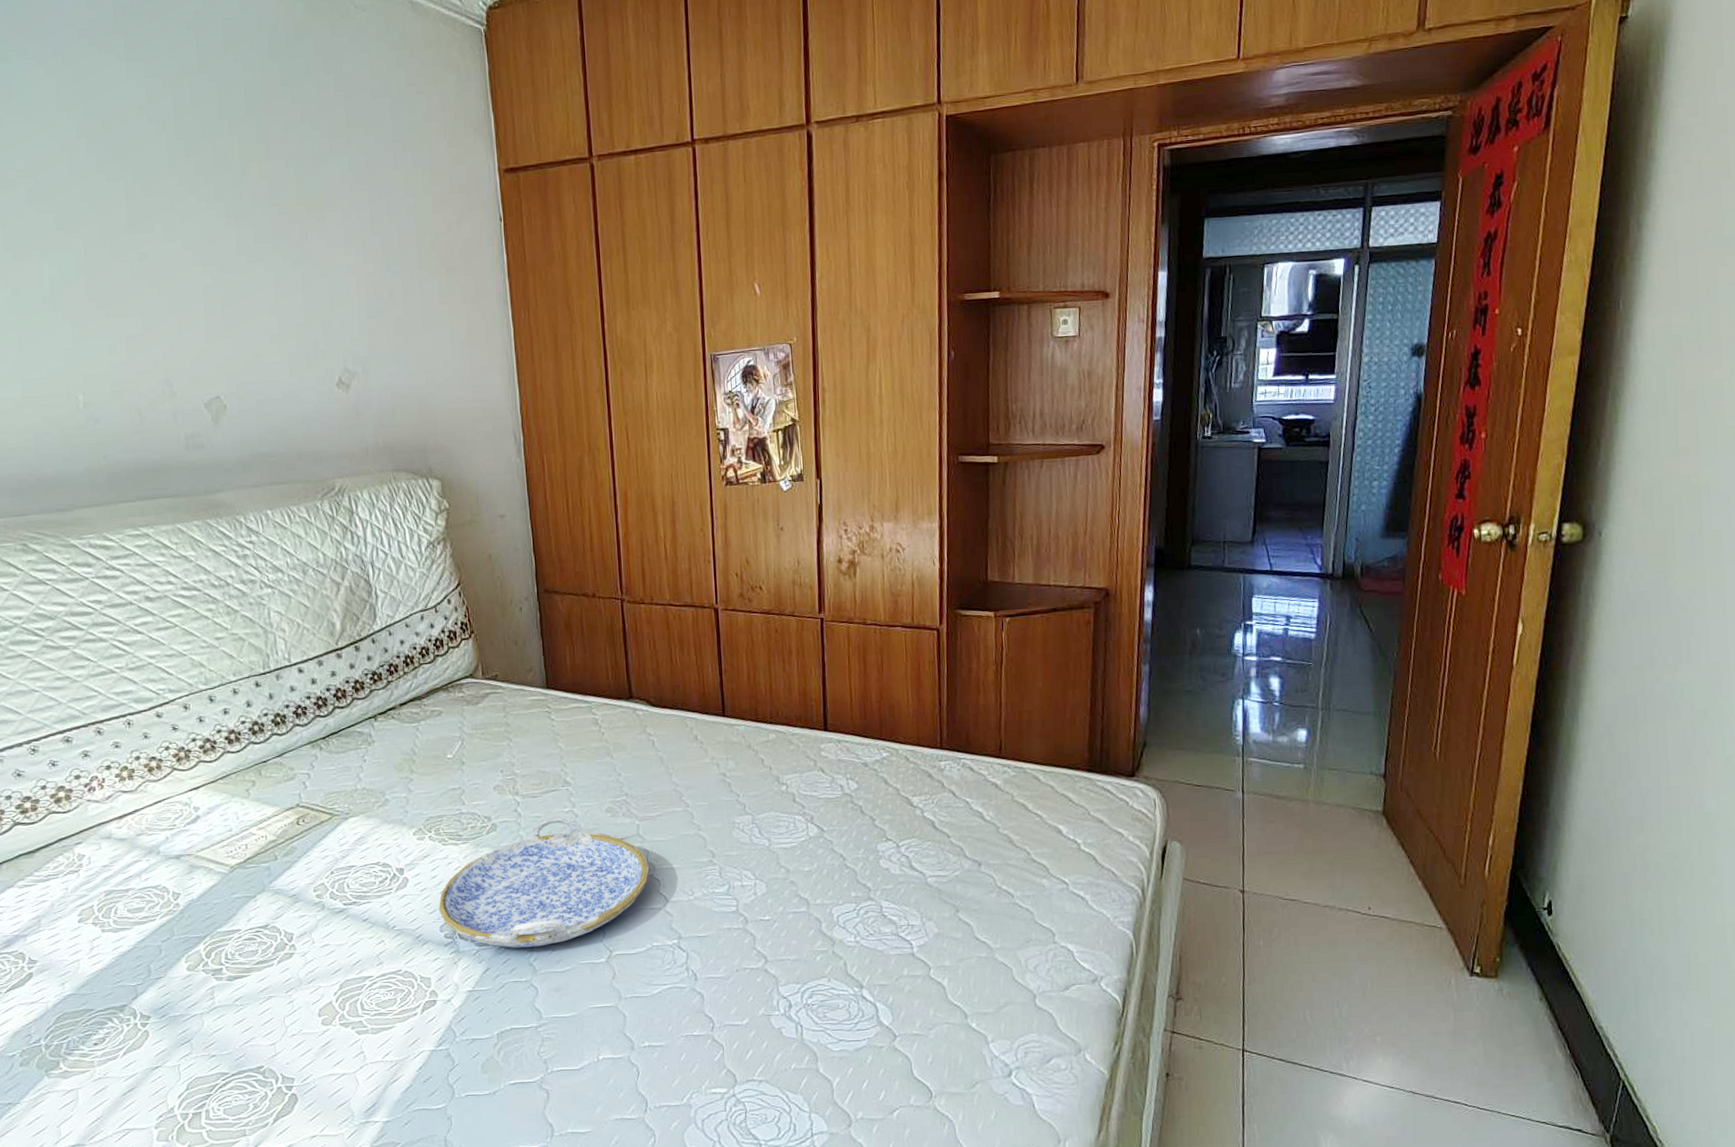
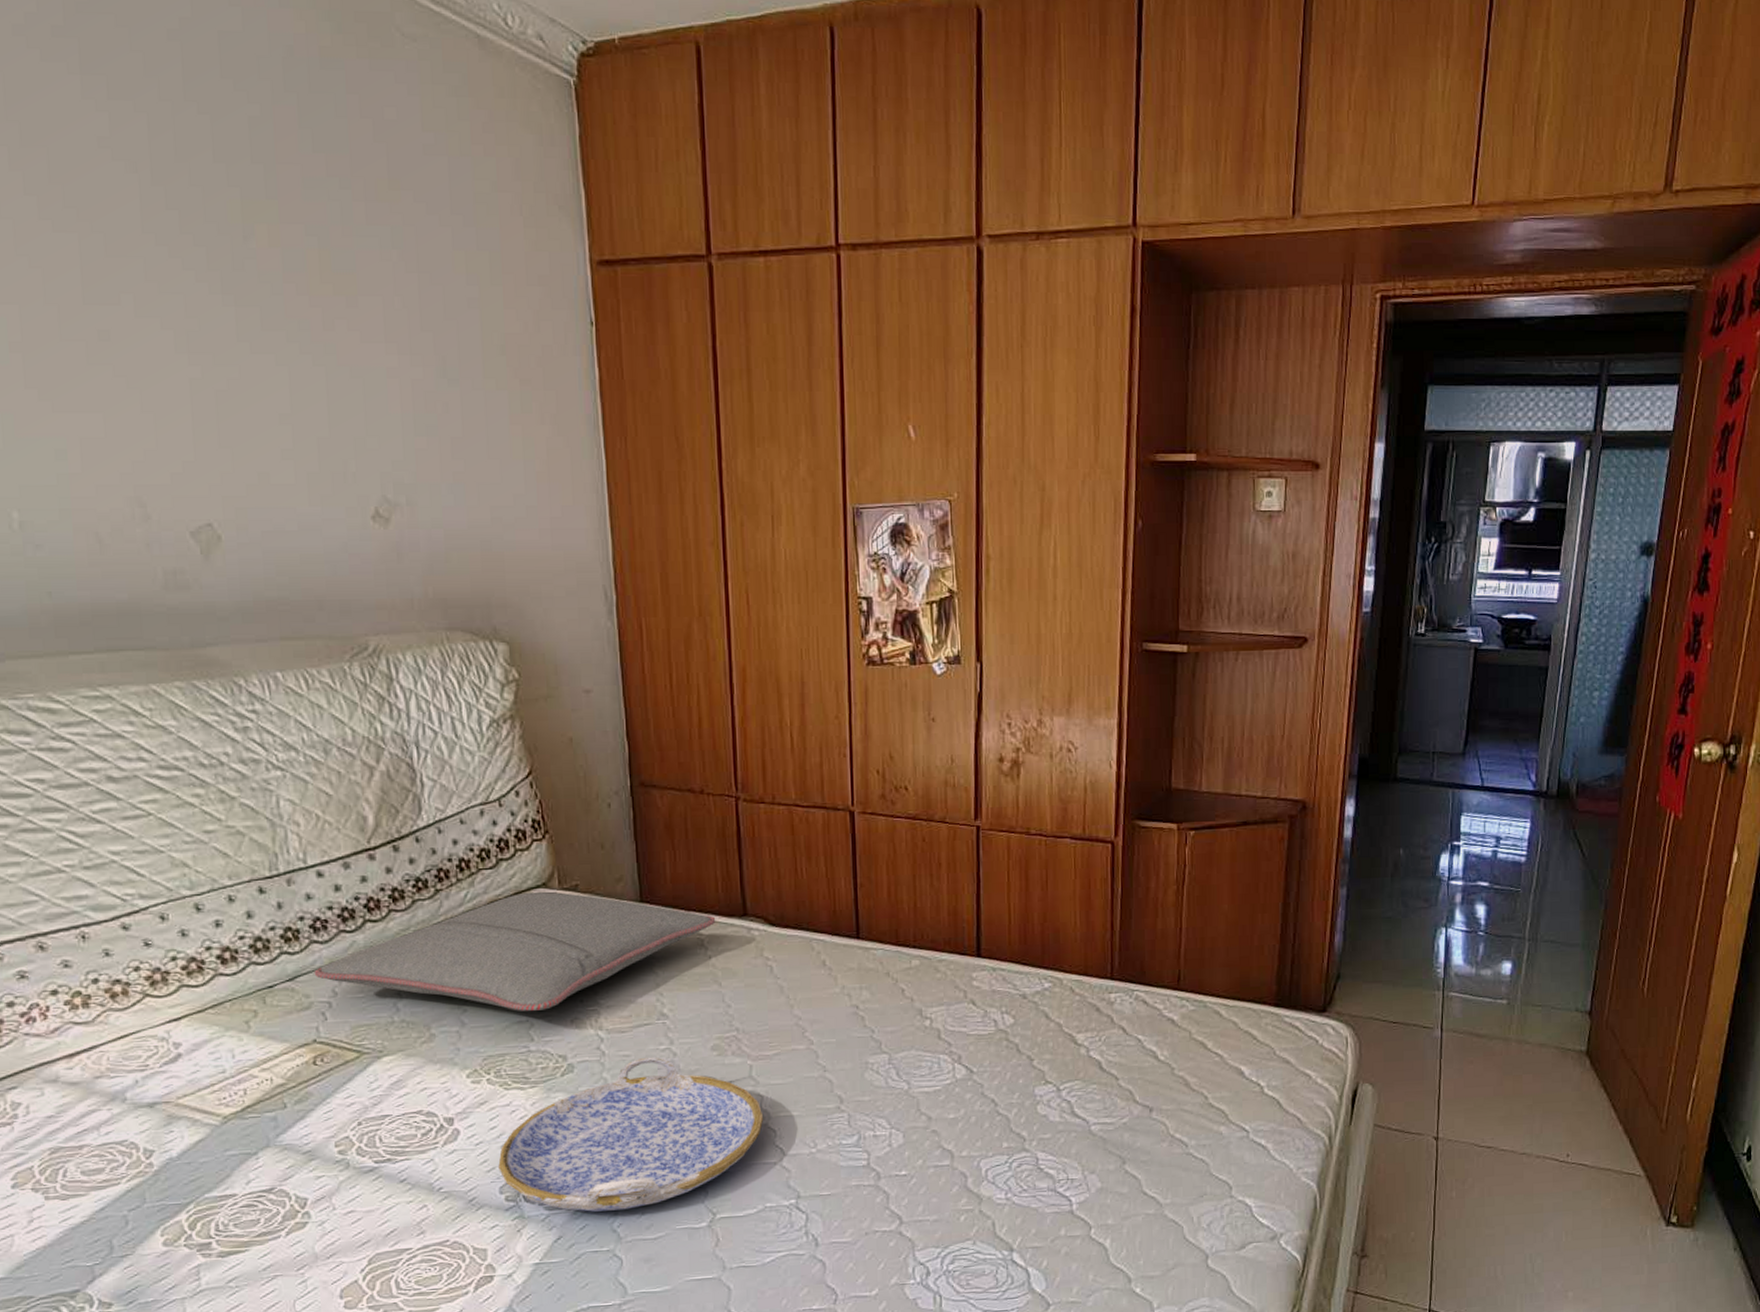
pillow: none [297,681,608,780] -> present [314,891,716,1011]

